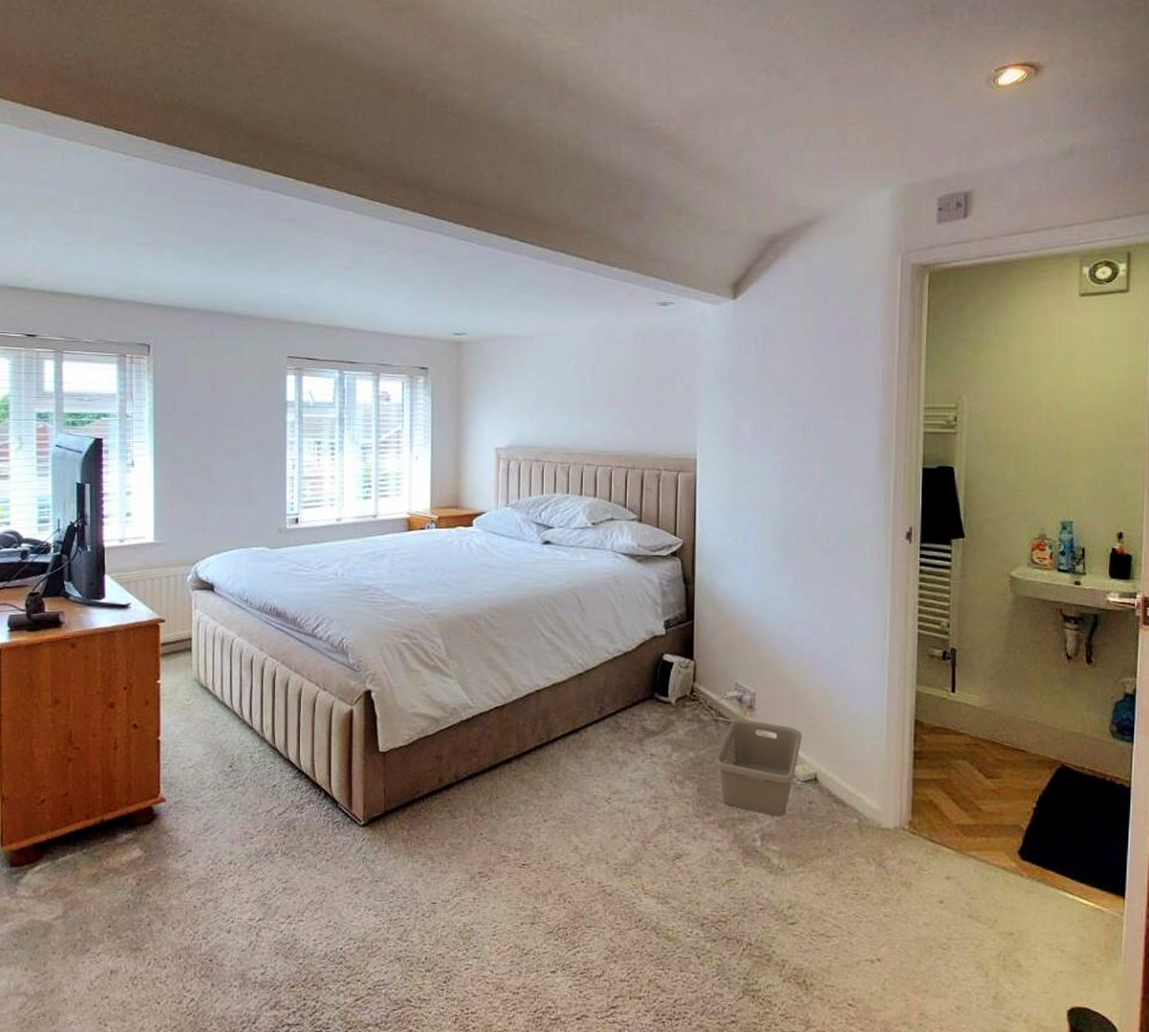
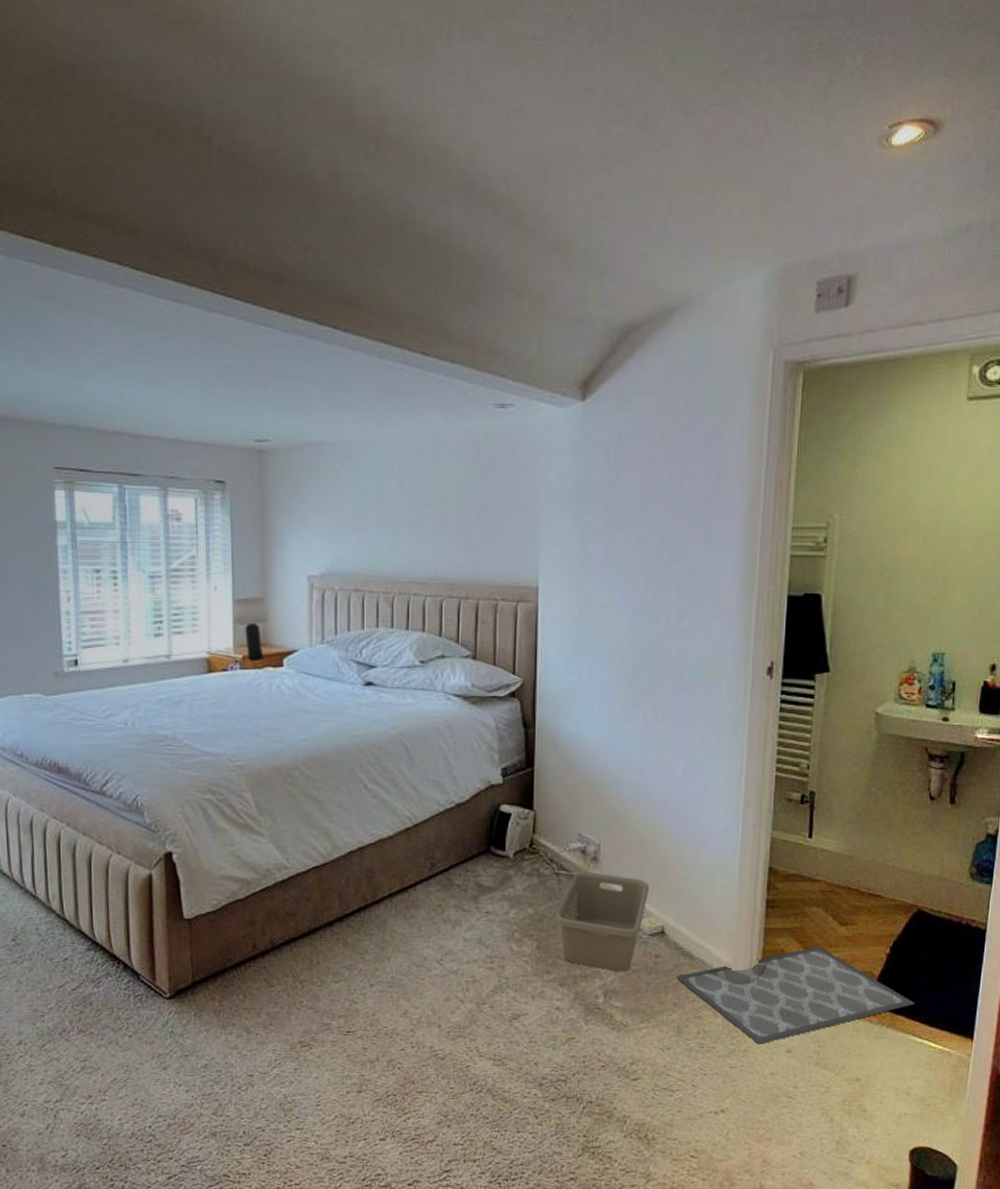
table lamp: none [431,466,461,520] -> present [233,597,269,660]
bath mat: none [830,799,1064,894] -> present [676,947,915,1045]

